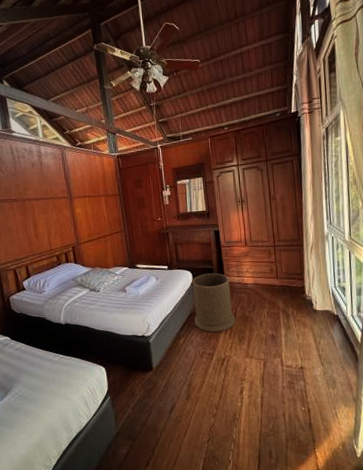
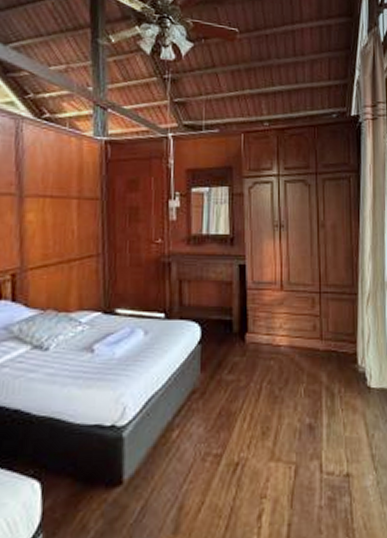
trash can: present [192,273,236,332] -> none [198,328,260,420]

